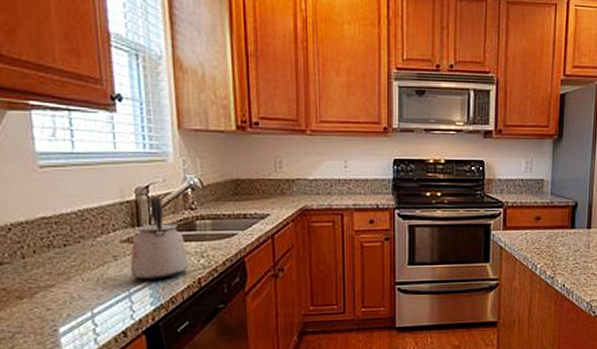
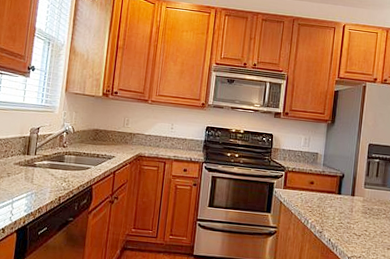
kettle: present [130,197,189,280] -> none [16,135,56,194]

